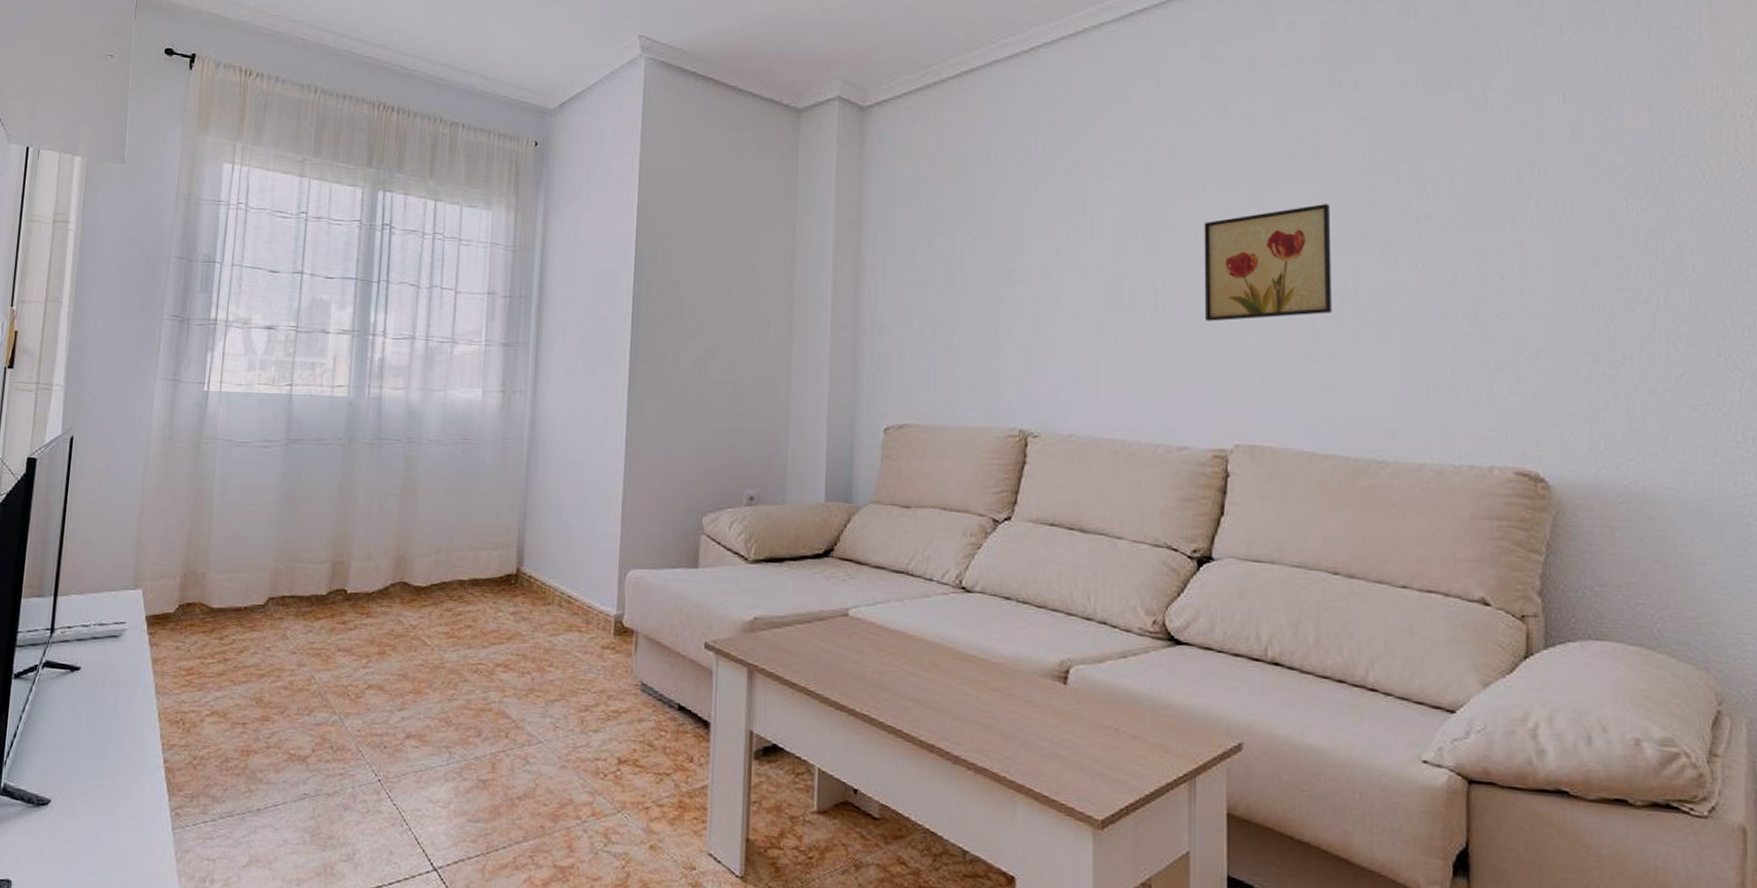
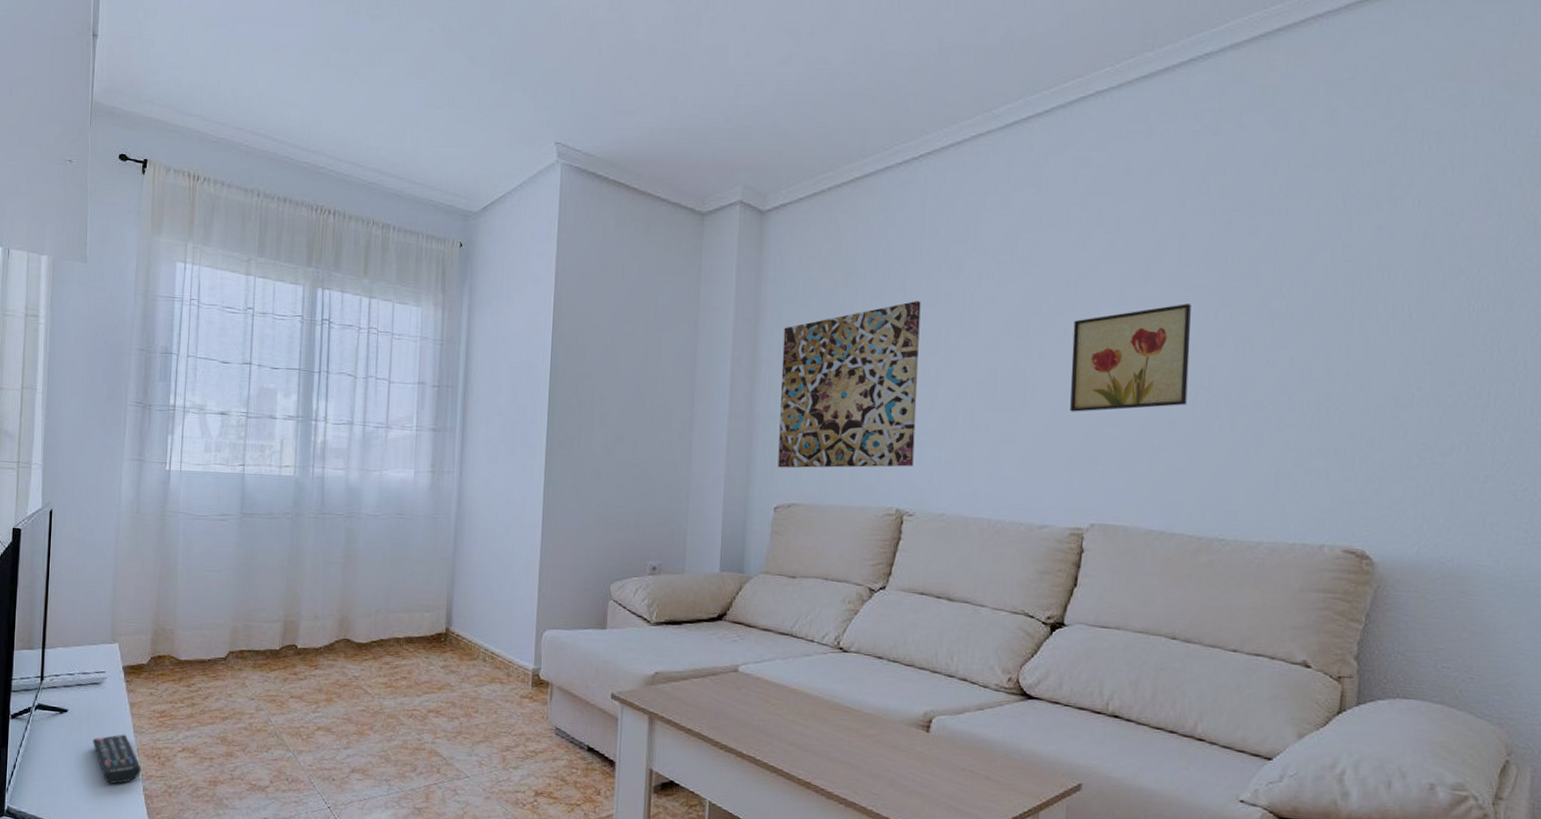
remote control: none [107,695,163,755] -> present [92,734,141,784]
wall art: none [887,202,1038,385] -> present [778,301,921,468]

